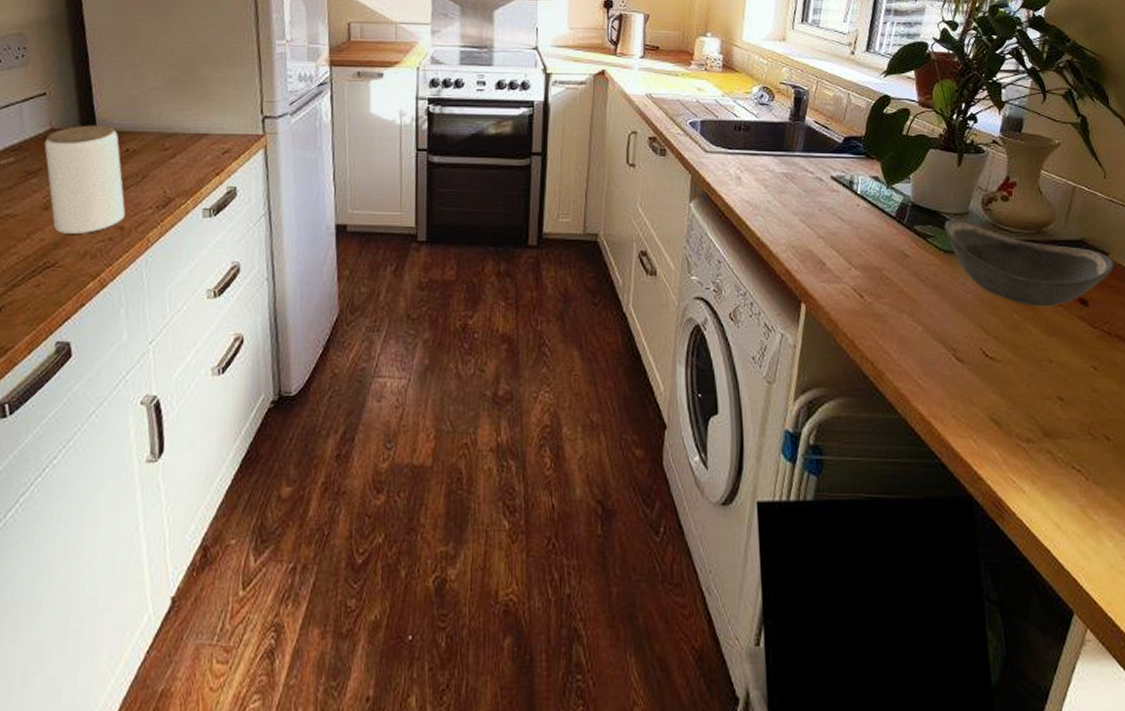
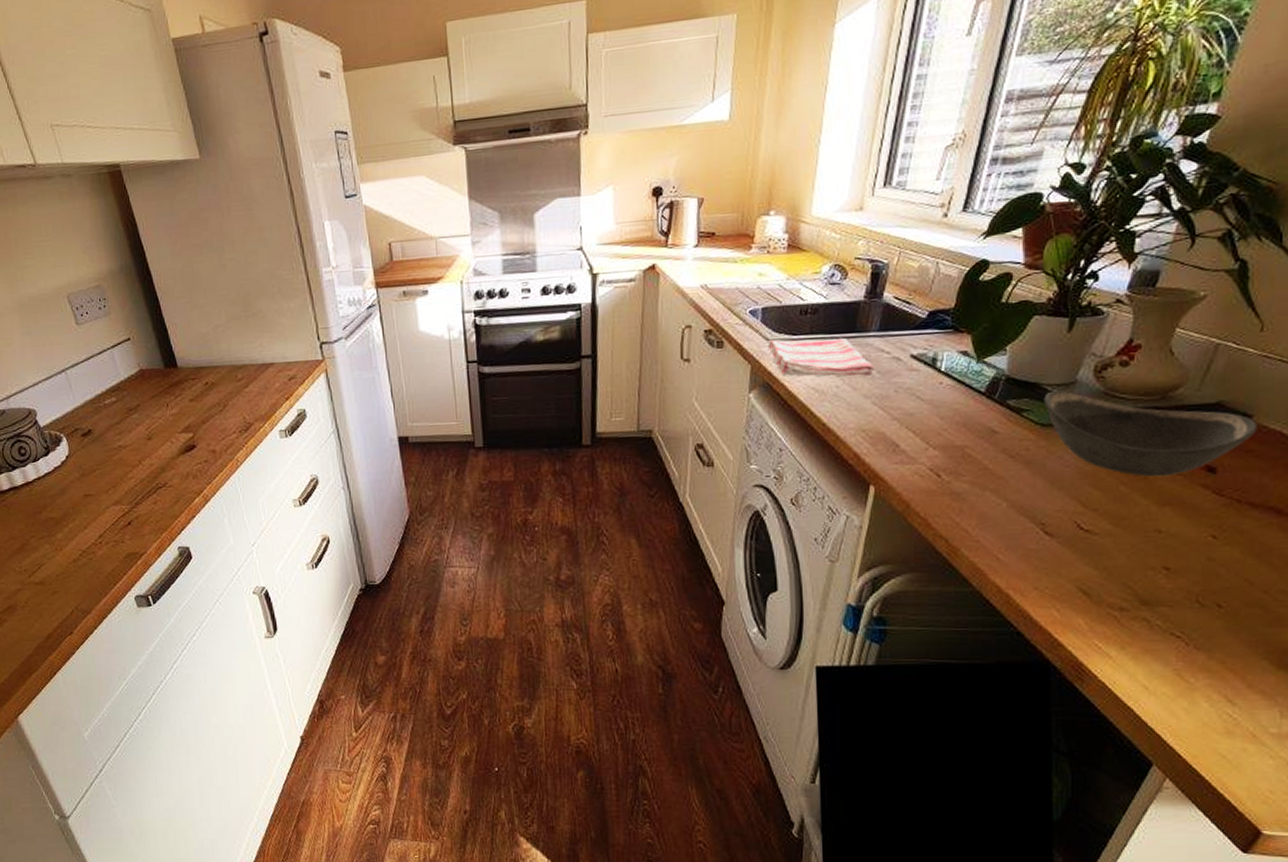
jar: present [44,125,125,234] -> none [137,362,214,459]
dish towel: none [706,151,801,193] -> present [767,338,874,377]

